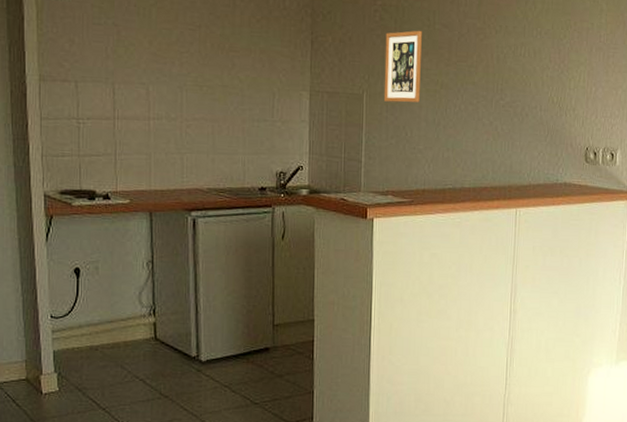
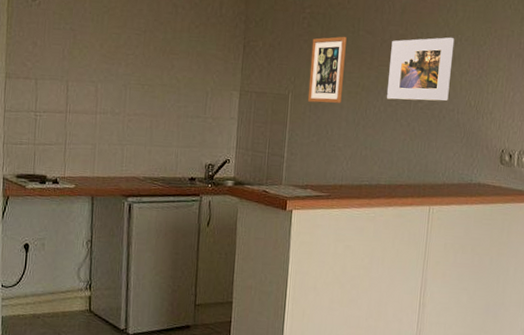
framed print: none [467,31,534,98] -> present [387,37,455,102]

